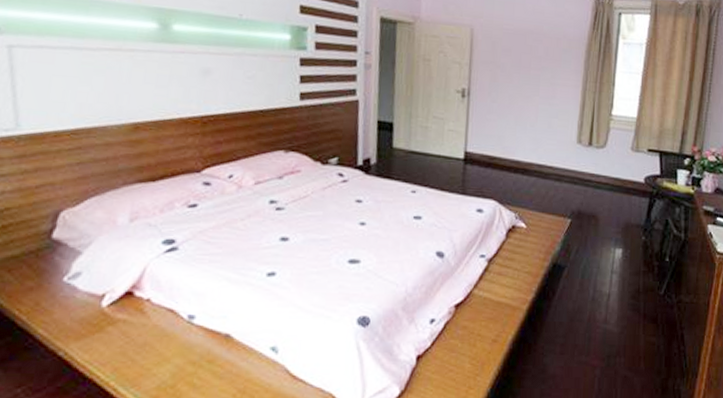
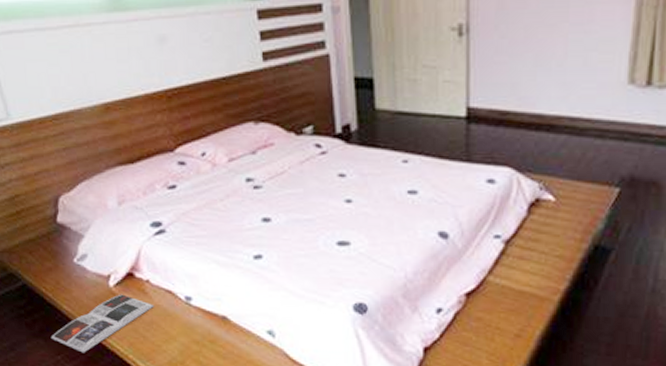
magazine: none [13,314,151,383] -> present [50,294,154,353]

